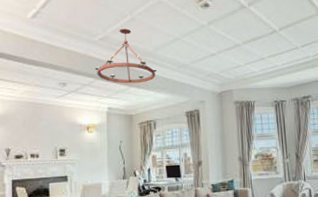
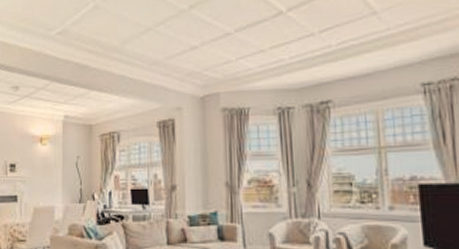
chandelier: present [94,28,156,84] -> none [50,19,122,87]

